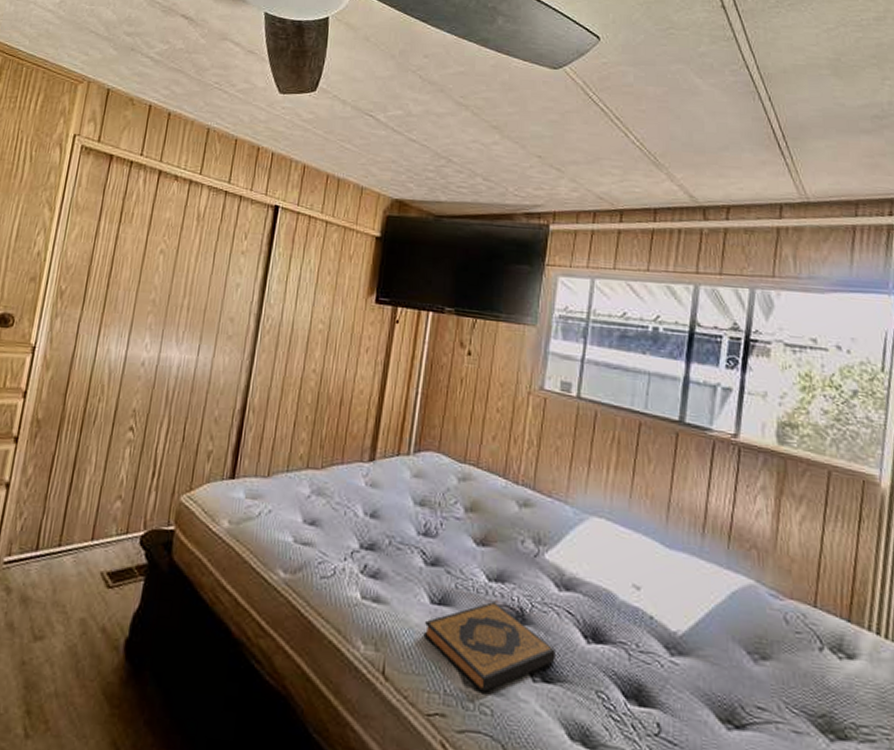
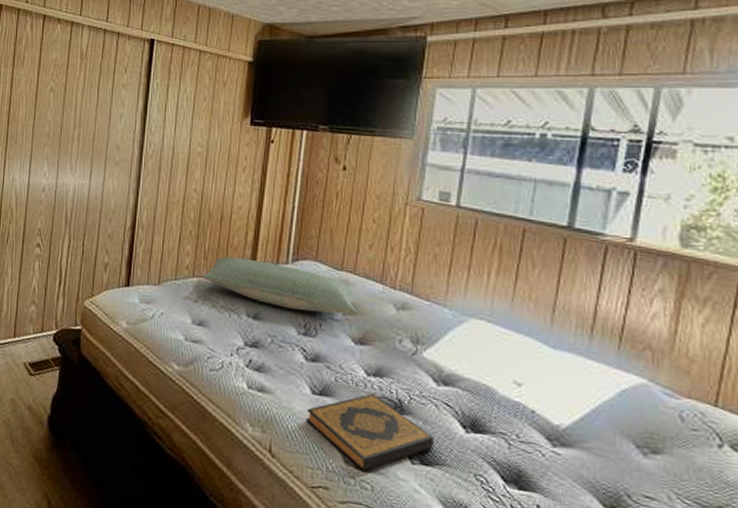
pillow: none [316,446,480,512] -> present [202,257,358,315]

